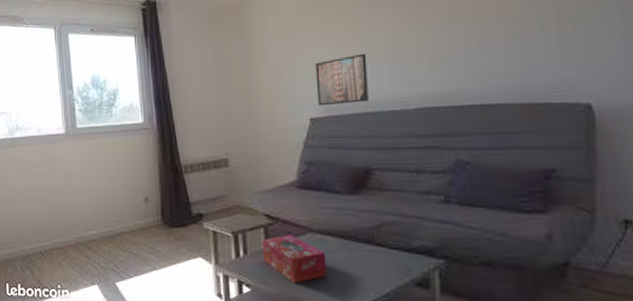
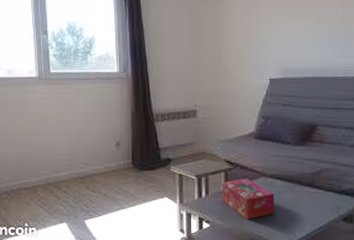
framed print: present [315,53,369,106] -> none [276,26,320,69]

